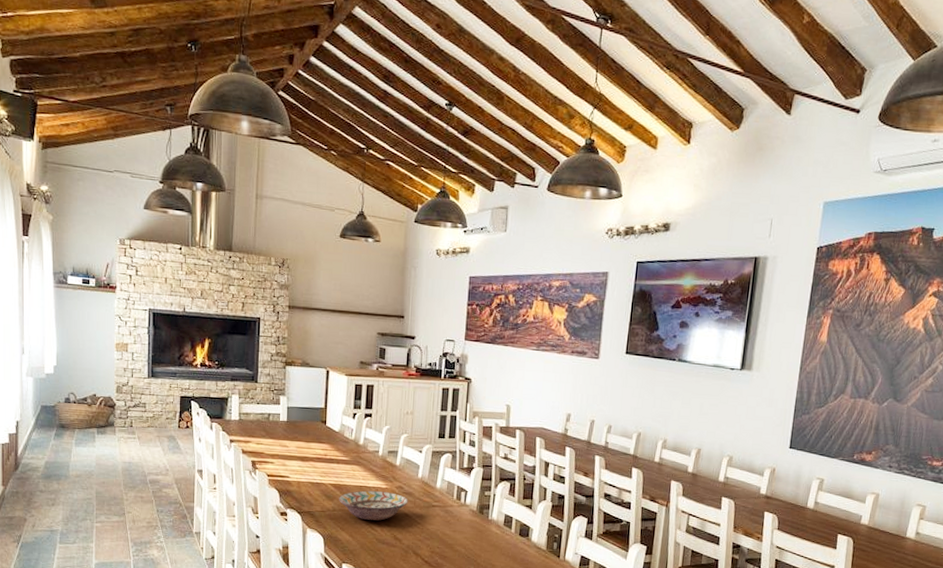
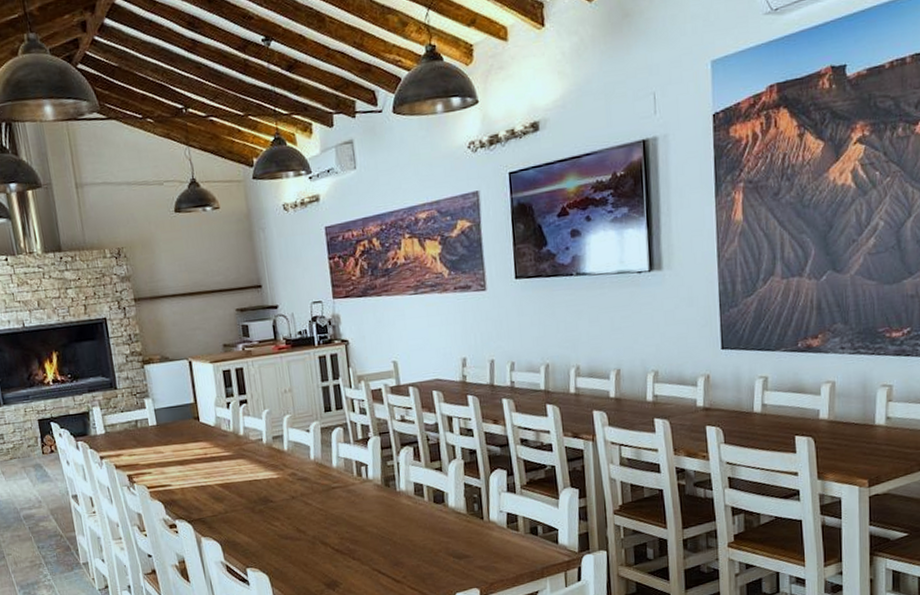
decorative bowl: present [339,490,409,521] -> none [229,481,305,517]

